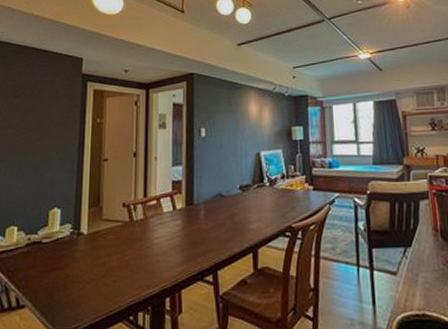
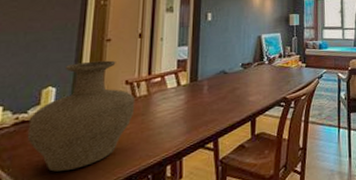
vase: none [38,181,133,295] -> present [27,60,136,172]

